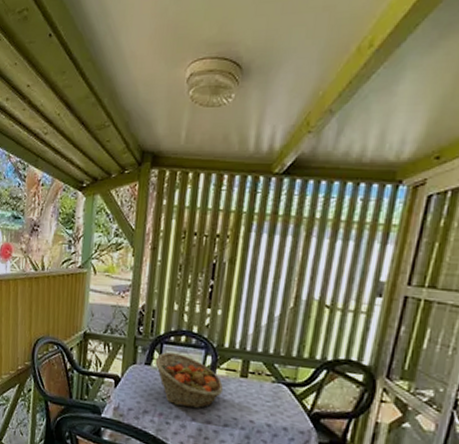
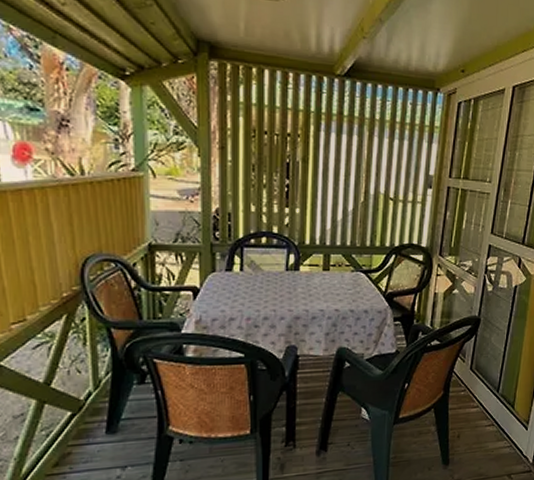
fruit basket: present [155,352,223,409] -> none [236,256,307,308]

